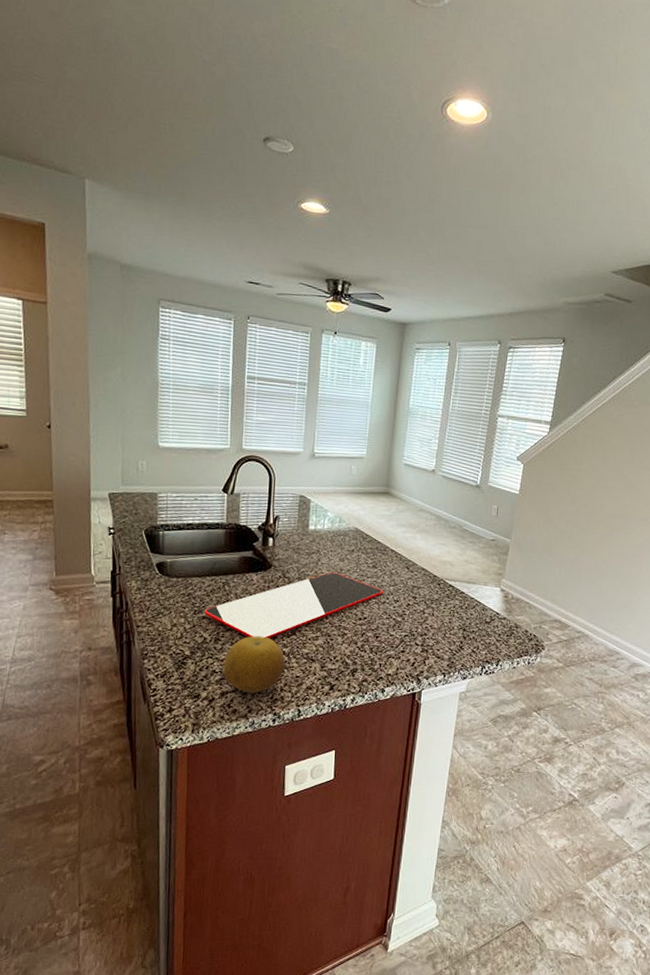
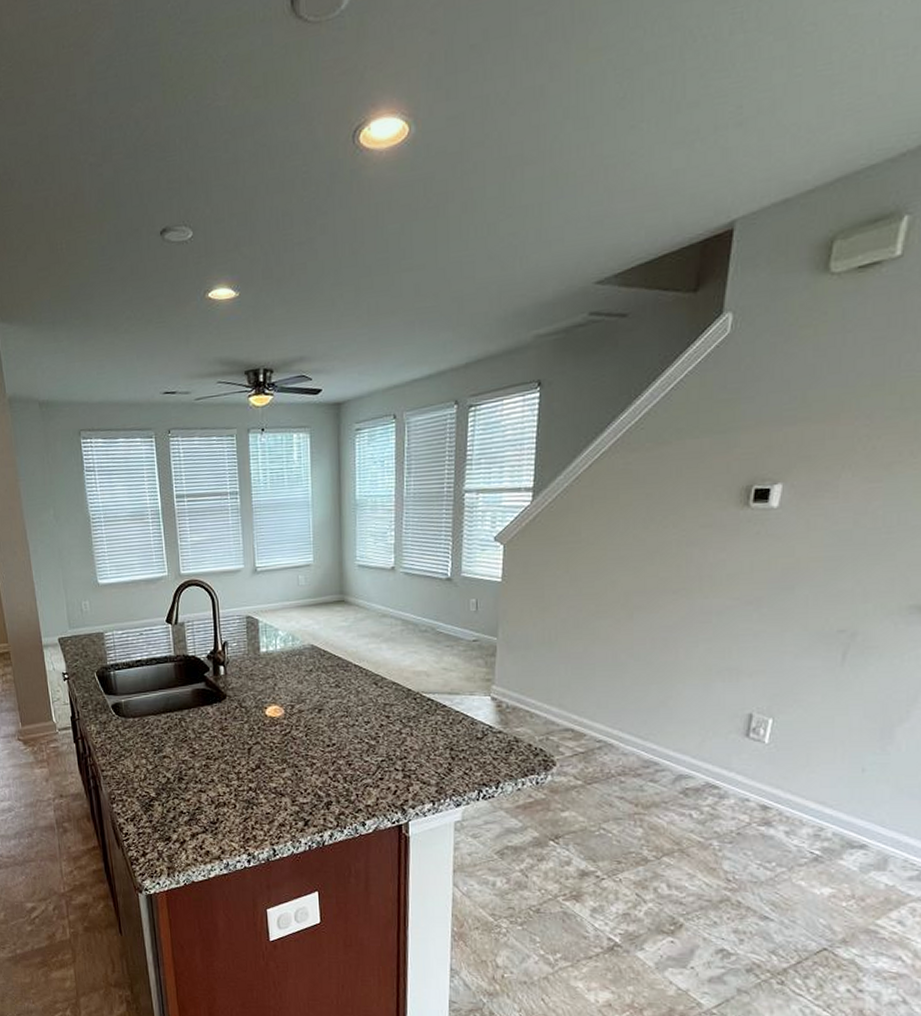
cutting board: present [204,572,383,639] -> none [164,696,351,775]
fruit: present [223,636,286,694] -> none [190,772,254,833]

